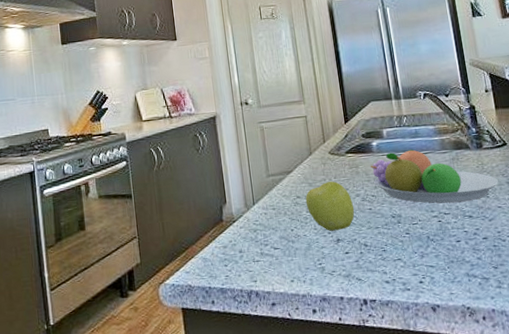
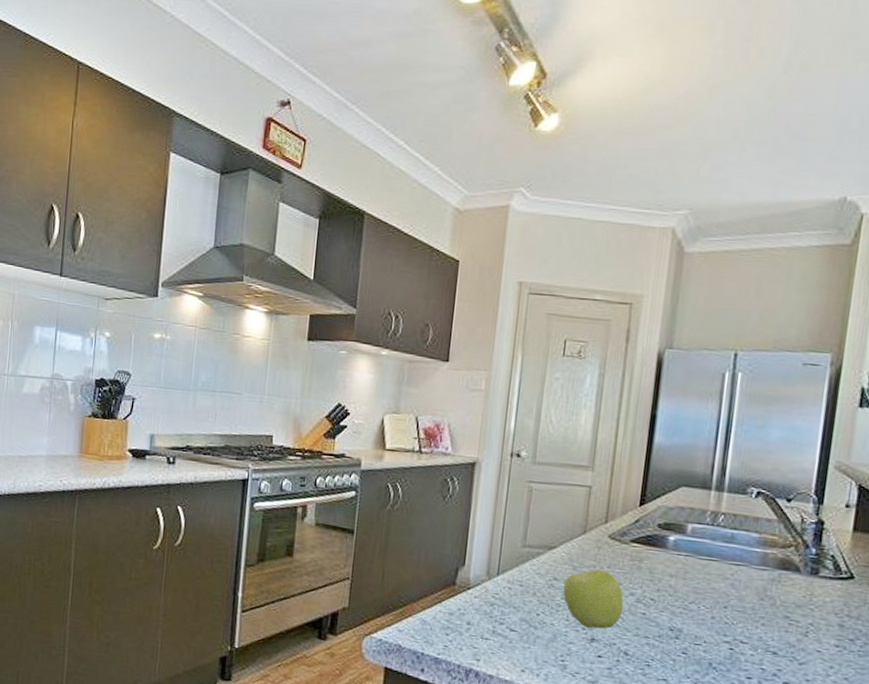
fruit bowl: present [370,149,499,203] -> none [657,553,828,636]

